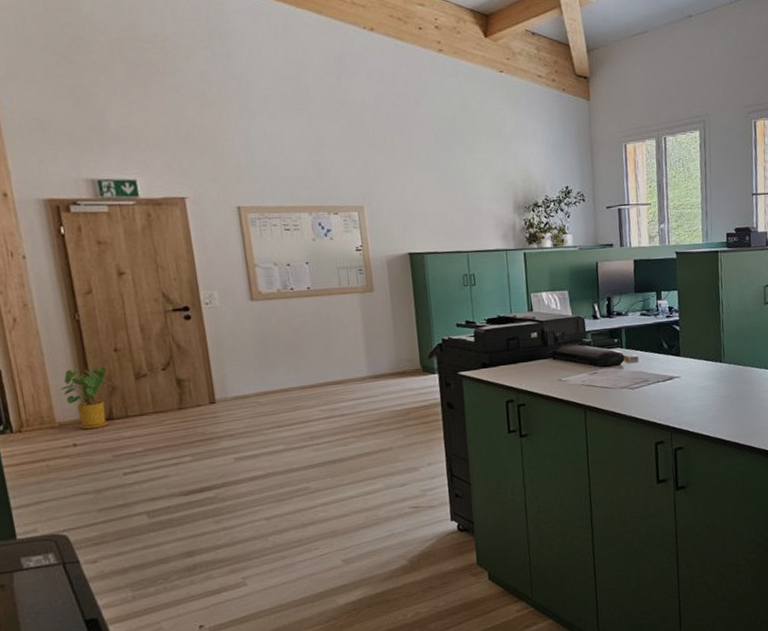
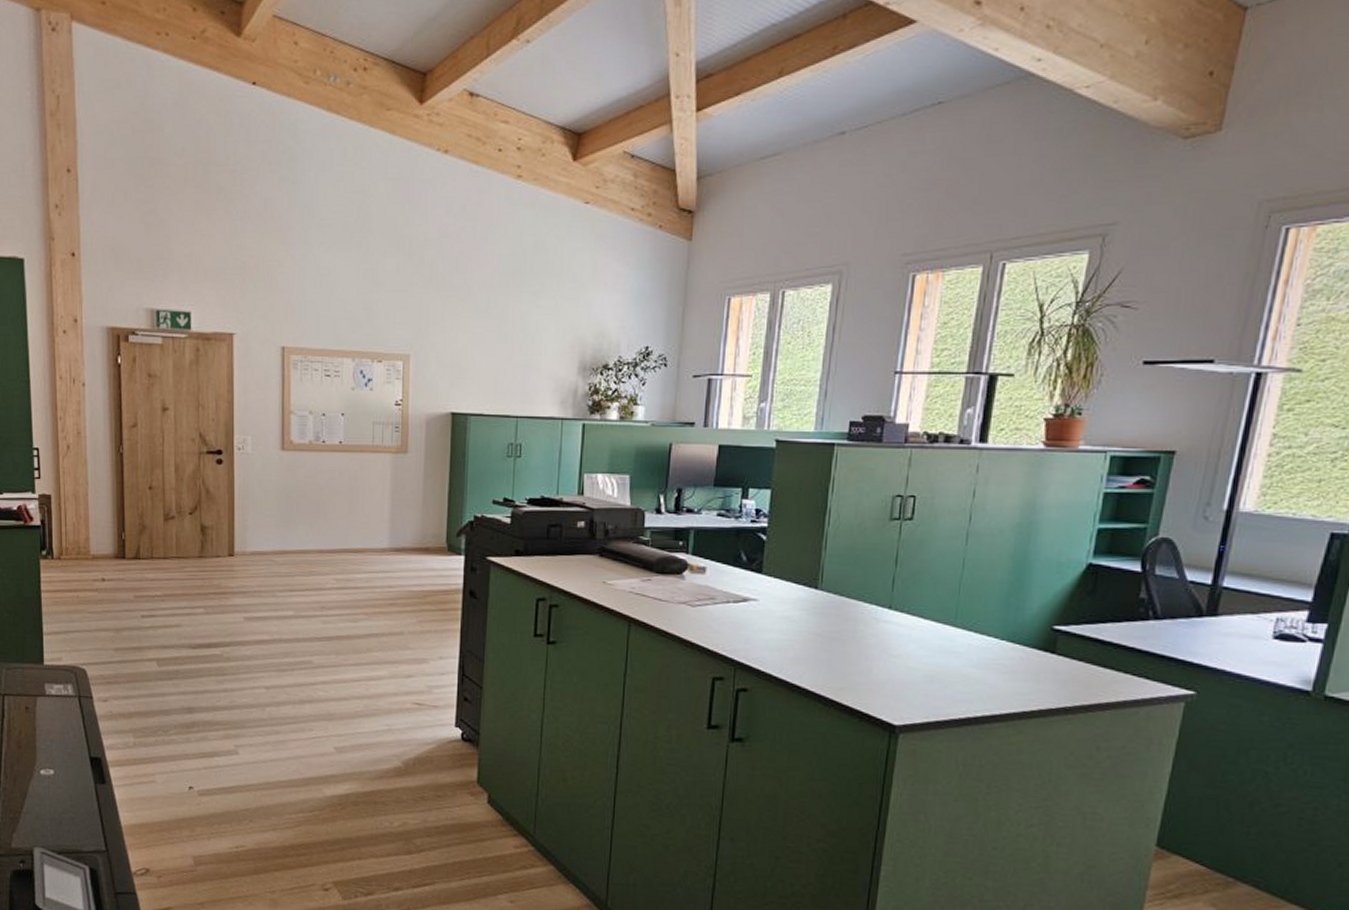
house plant: present [61,366,112,430] -> none [98,502,143,566]

